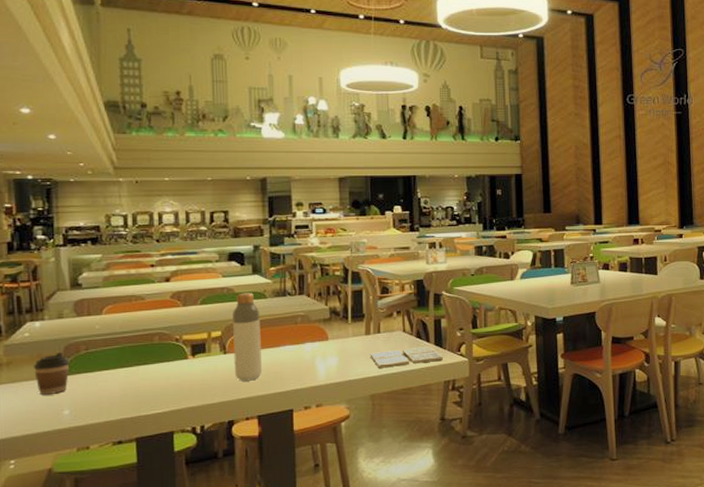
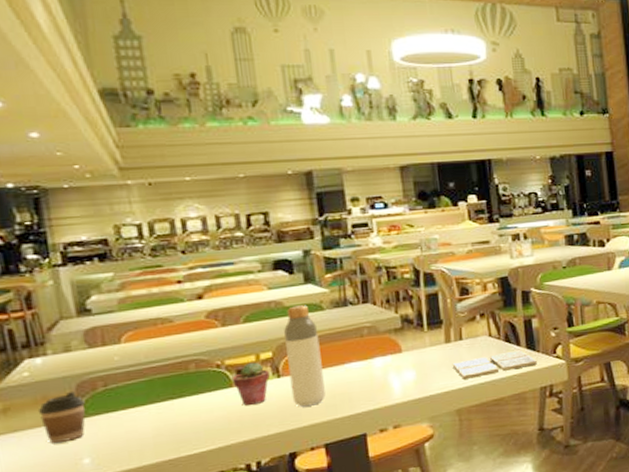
potted succulent: none [187,339,218,377] -> present [232,362,270,406]

